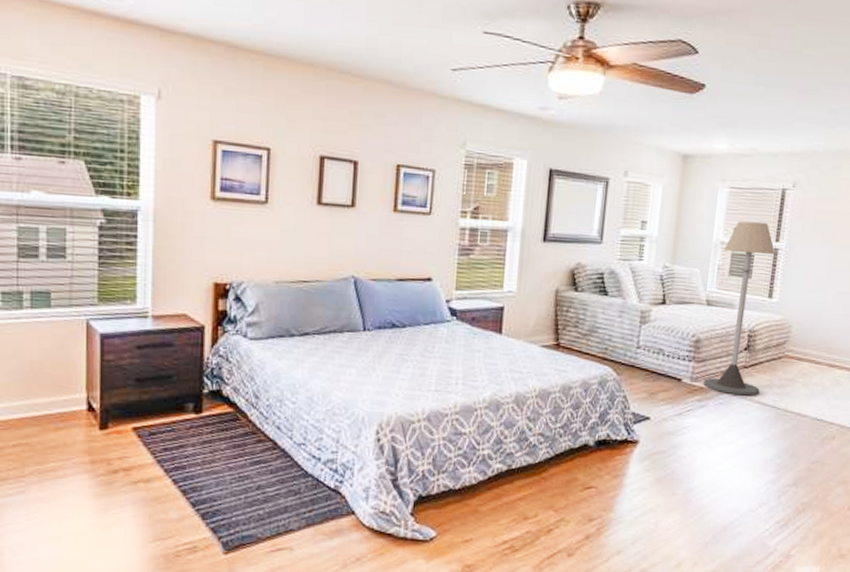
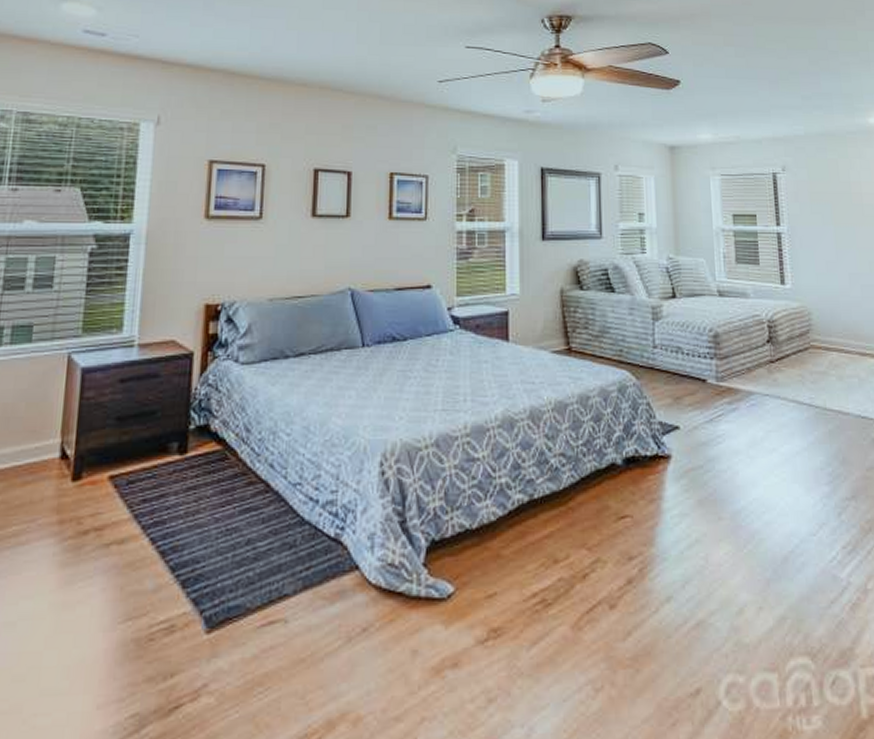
floor lamp: present [703,221,775,396] -> none [726,207,793,394]

